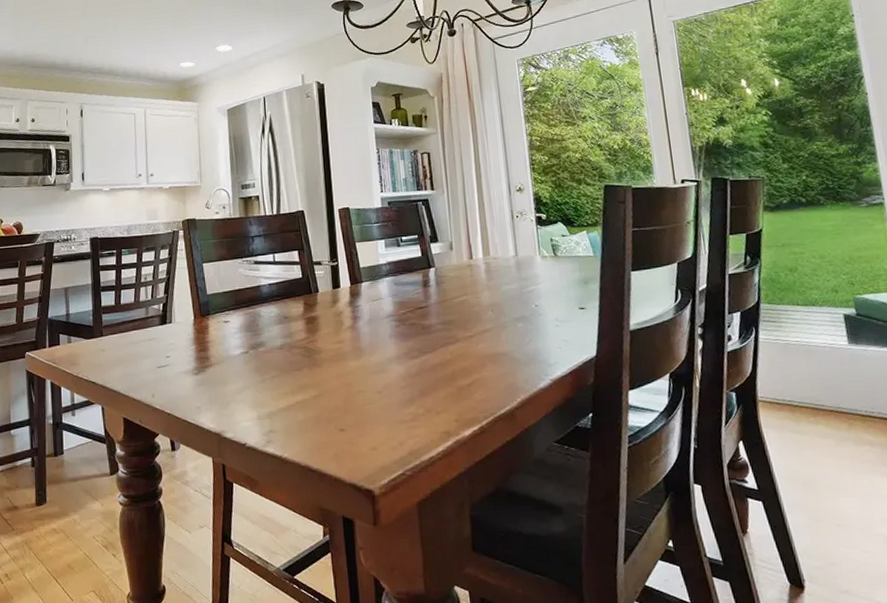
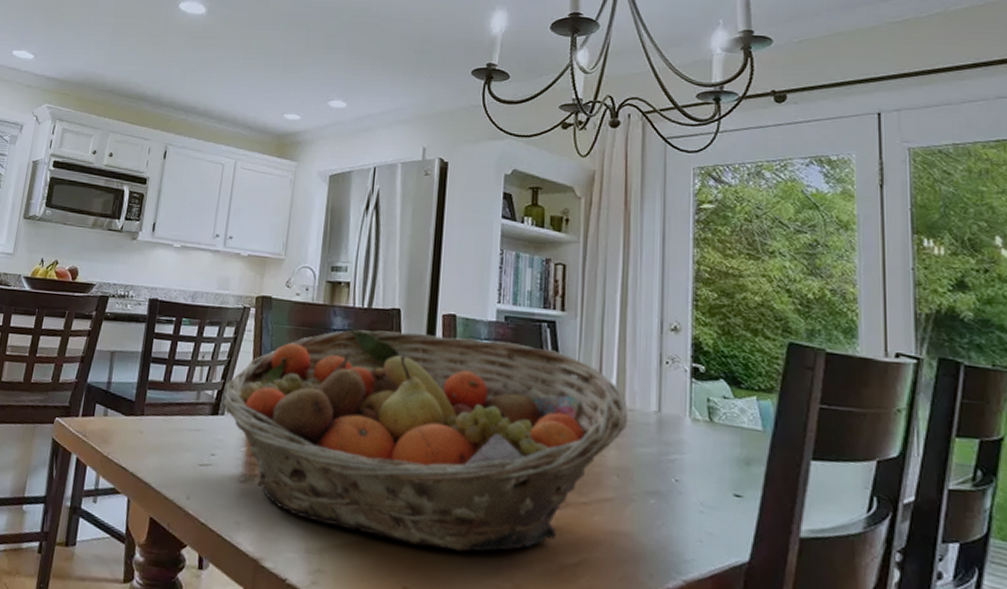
fruit basket: none [167,222,495,395] -> present [221,329,629,552]

